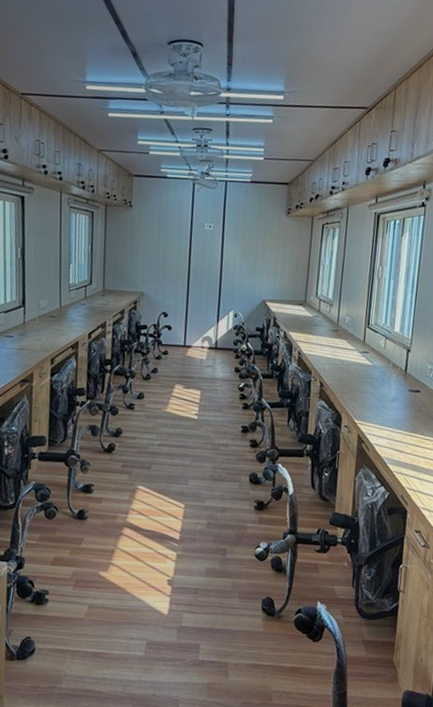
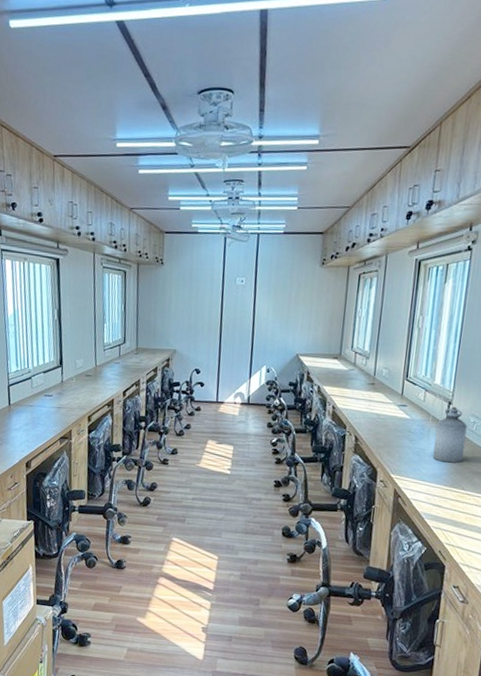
bottle: none [393,354,425,409] -> present [432,407,468,463]

